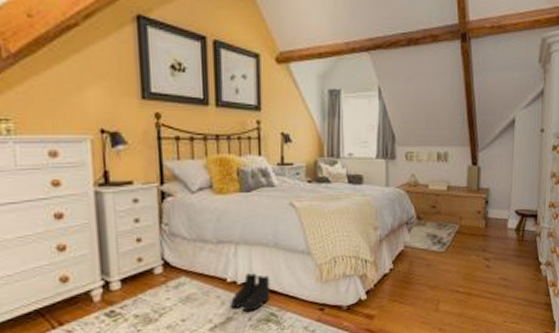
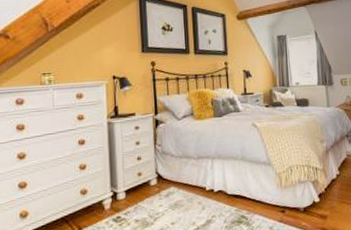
boots: present [231,273,271,312] -> none [209,182,241,215]

